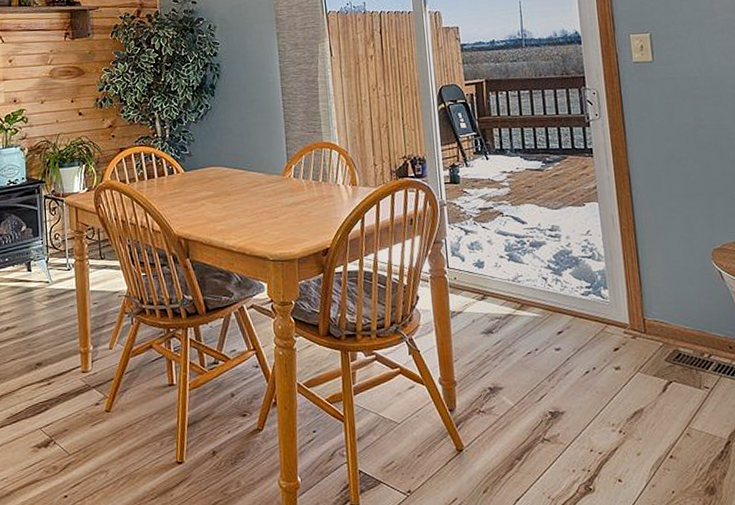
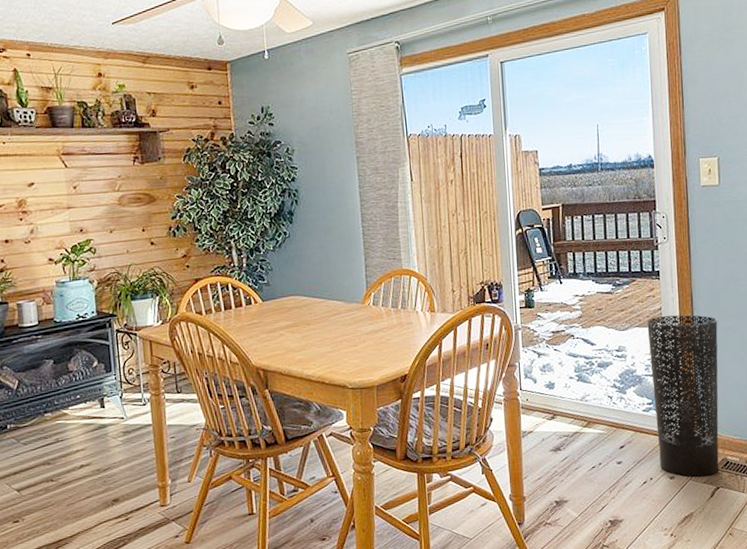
umbrella stand: none [581,194,671,370] -> present [647,314,719,478]

